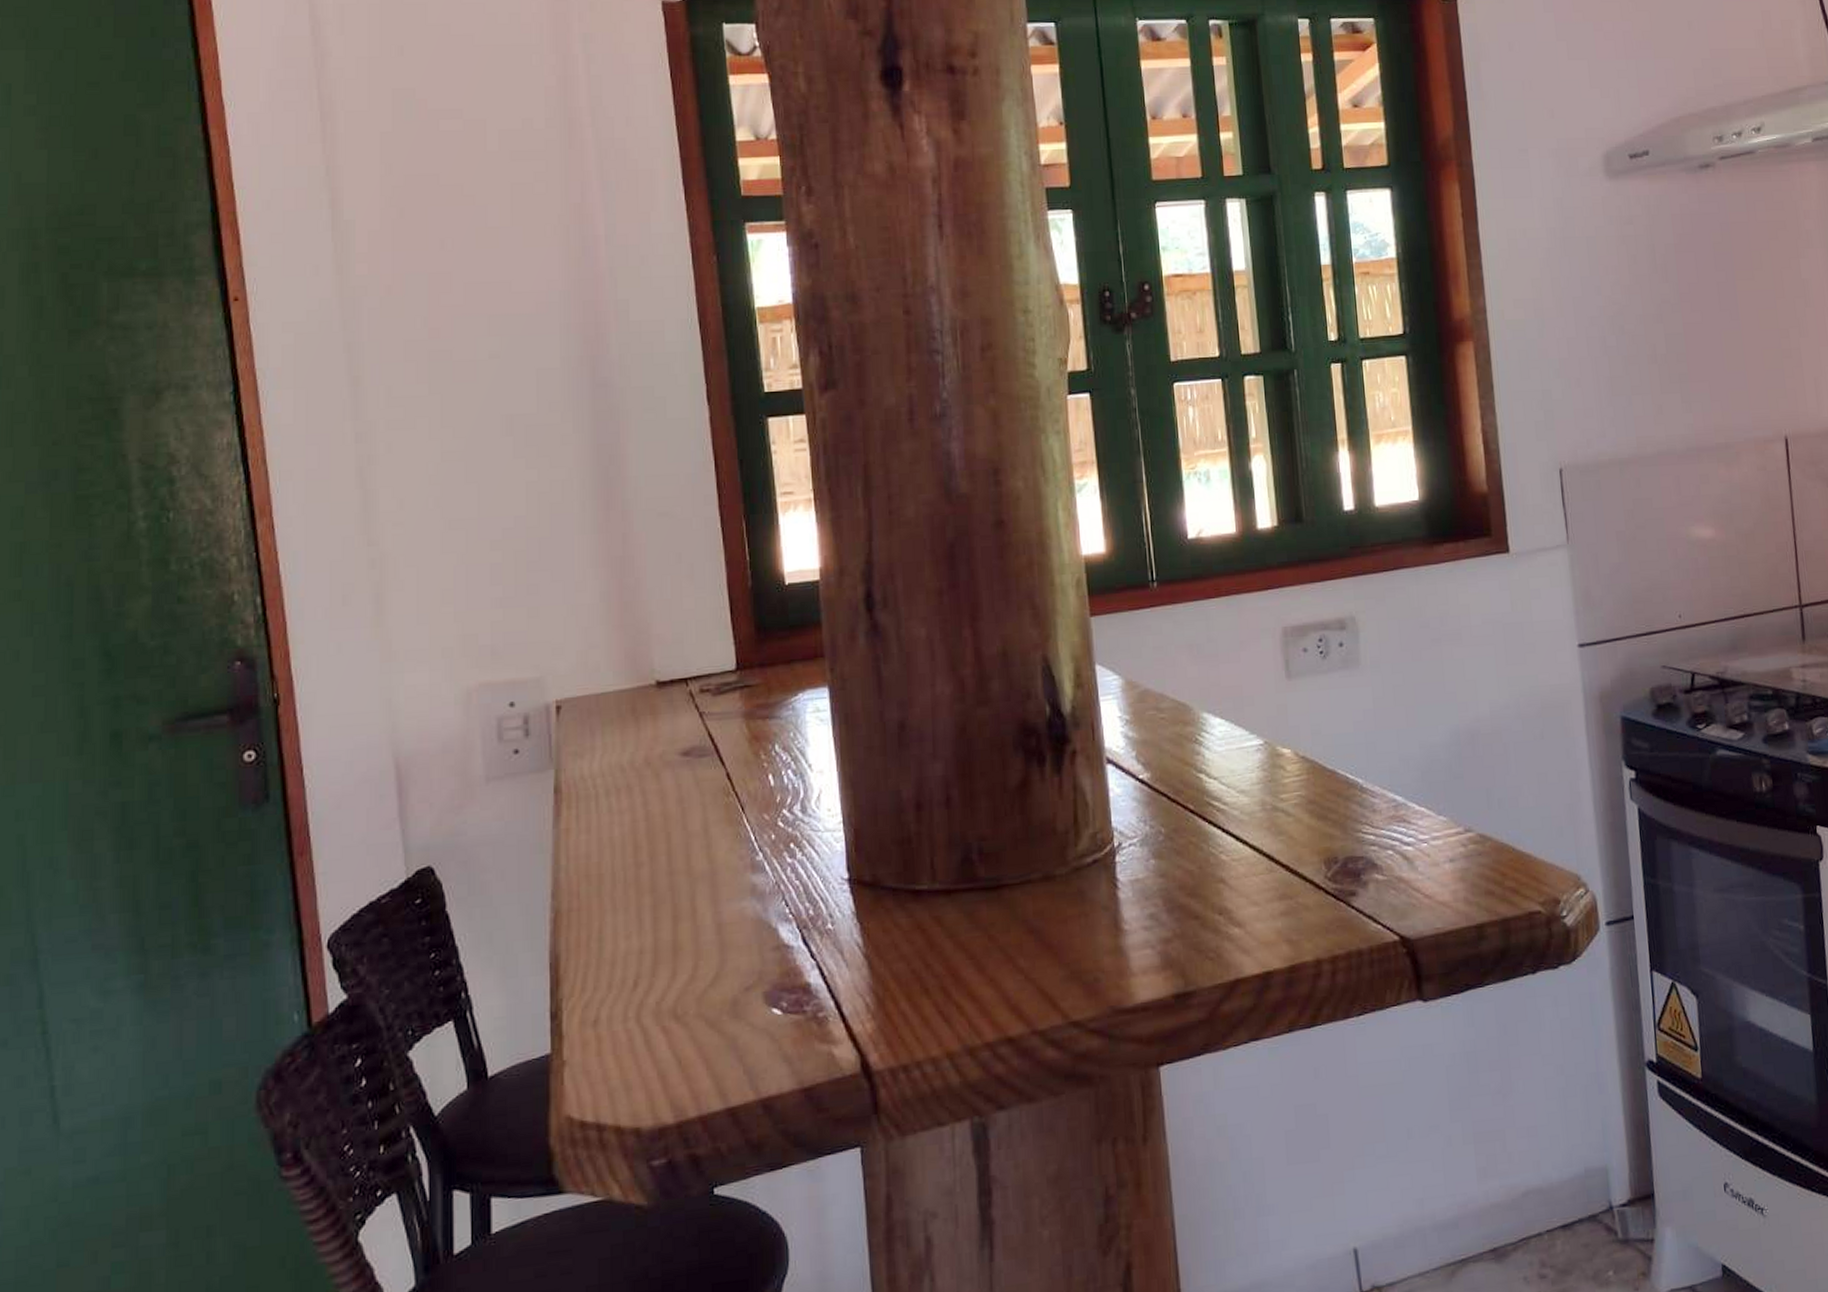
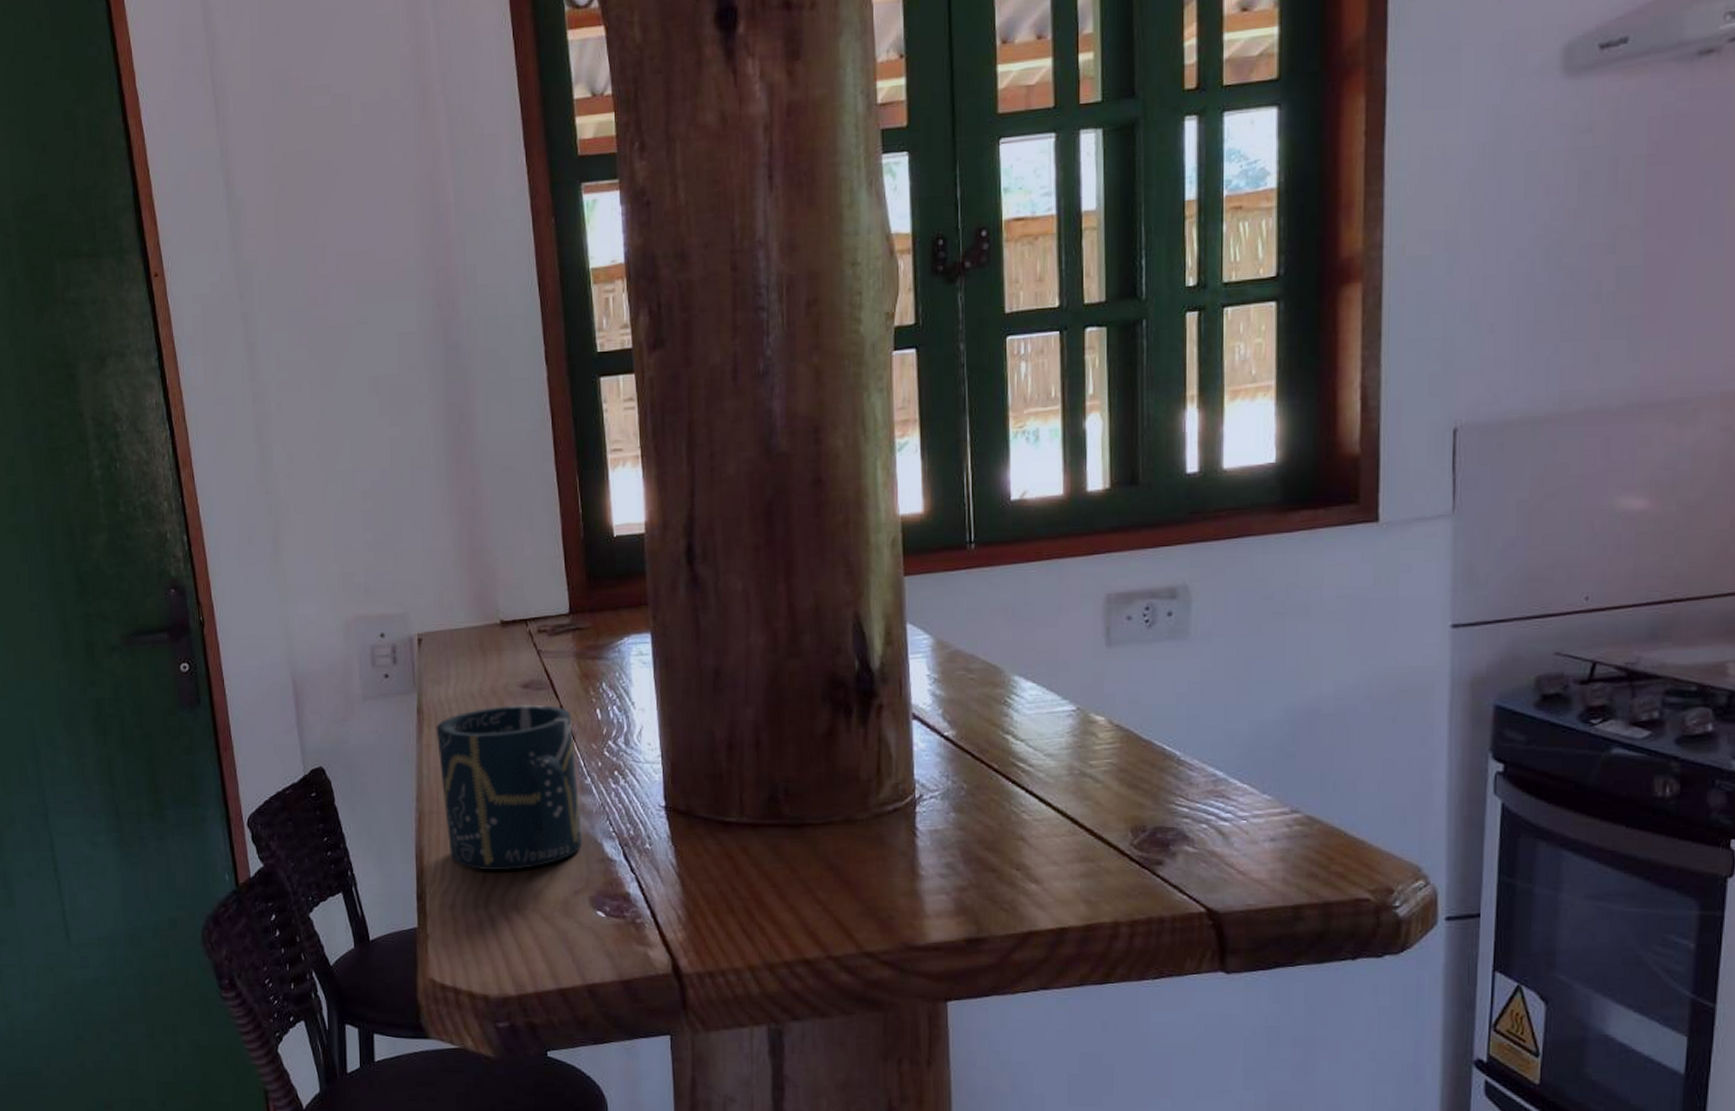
cup: none [577,774,754,975] -> present [436,704,583,871]

